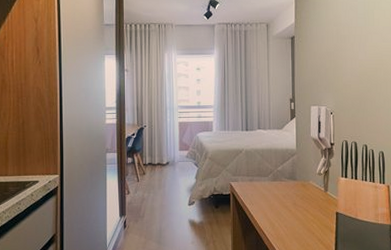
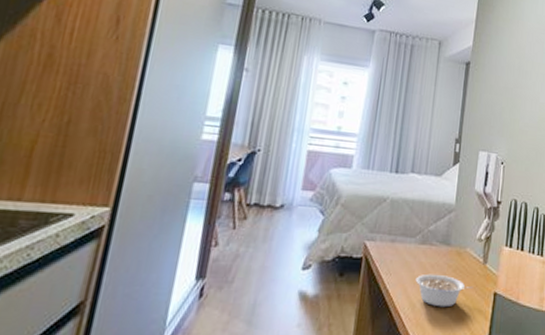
legume: none [272,202,319,225] -> present [415,273,473,308]

